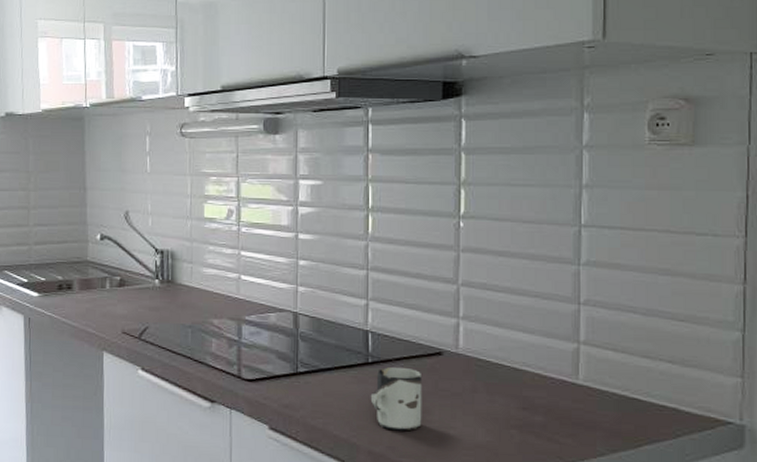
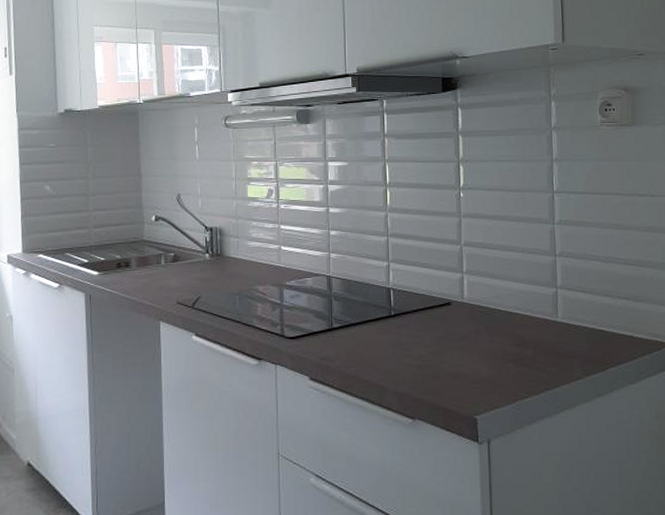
cup: present [370,367,423,431] -> none [394,317,437,372]

